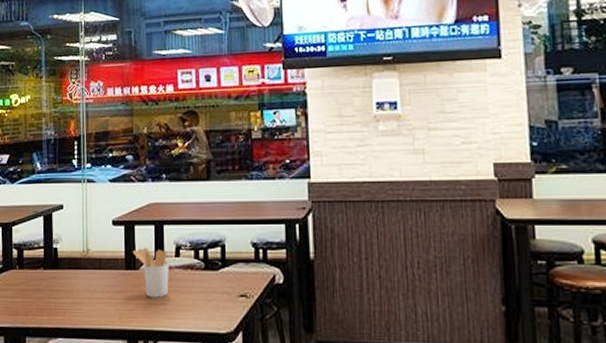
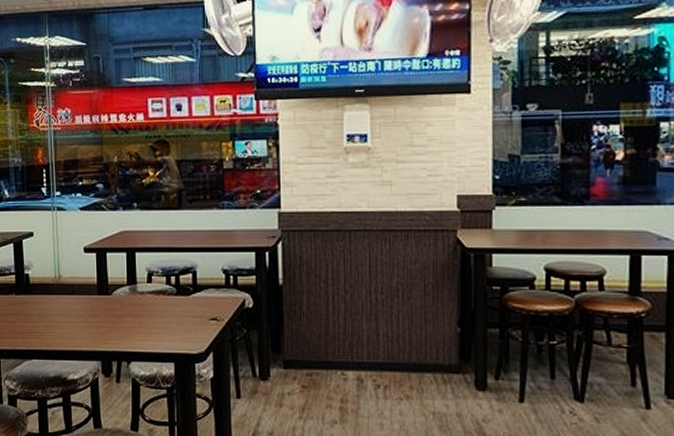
utensil holder: present [133,247,169,298] -> none [106,273,142,321]

